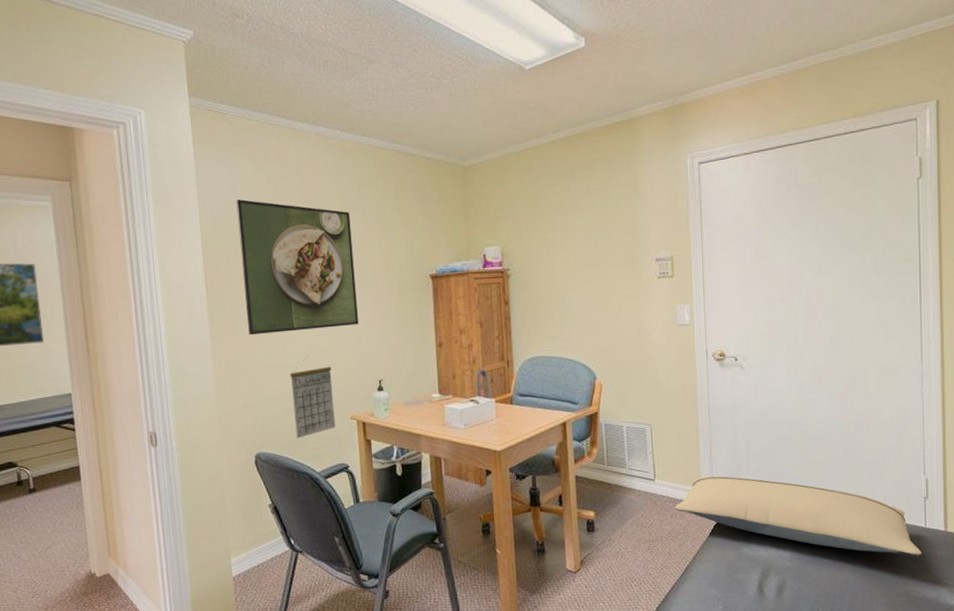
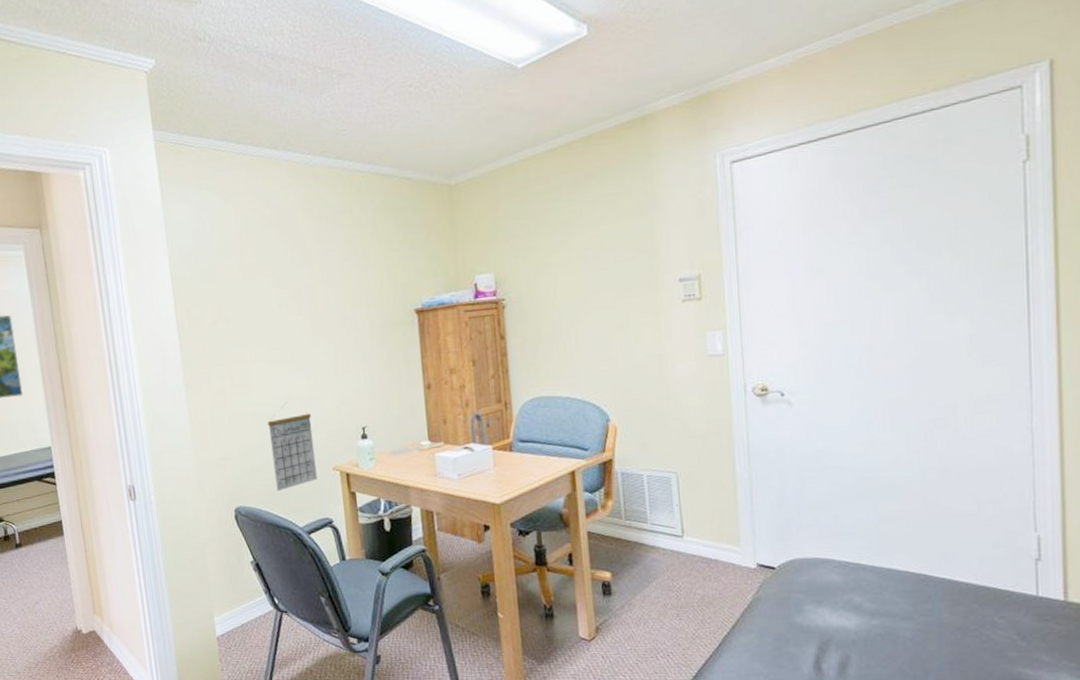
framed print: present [236,199,359,336] -> none [205,237,339,383]
pillow: present [675,476,922,557] -> none [708,532,1032,632]

